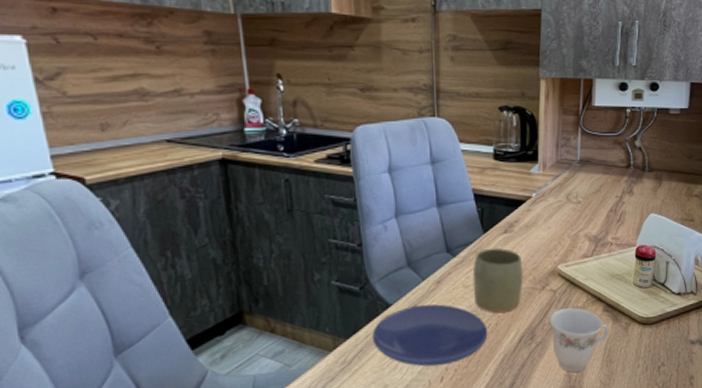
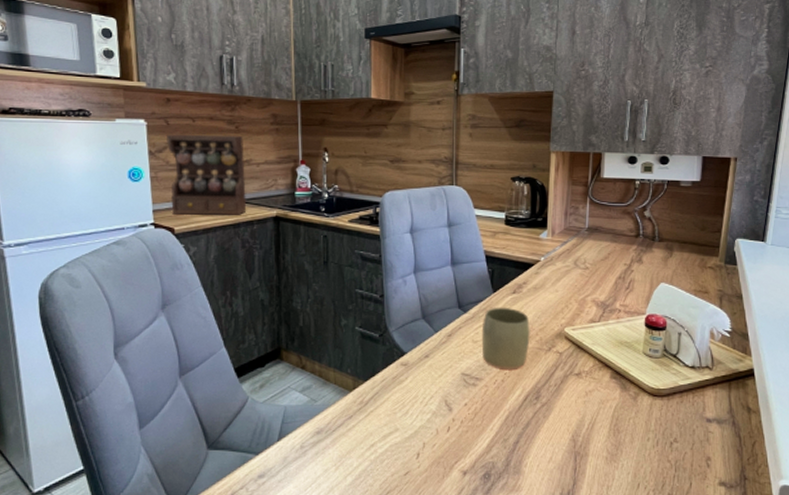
spice rack: none [58,55,183,162] -> present [167,134,247,216]
plate: present [372,304,488,367] -> none [387,355,494,415]
teacup: present [549,307,609,373] -> none [554,371,617,438]

